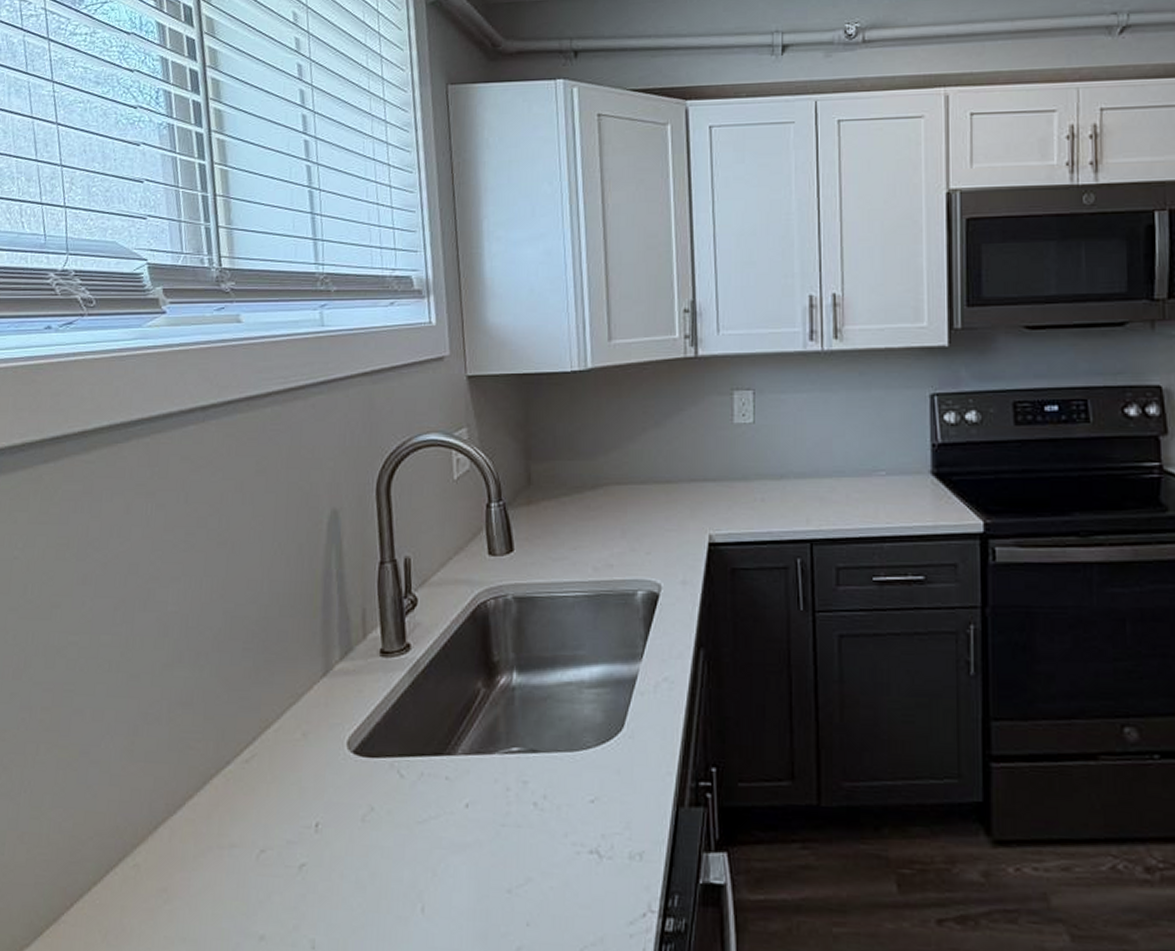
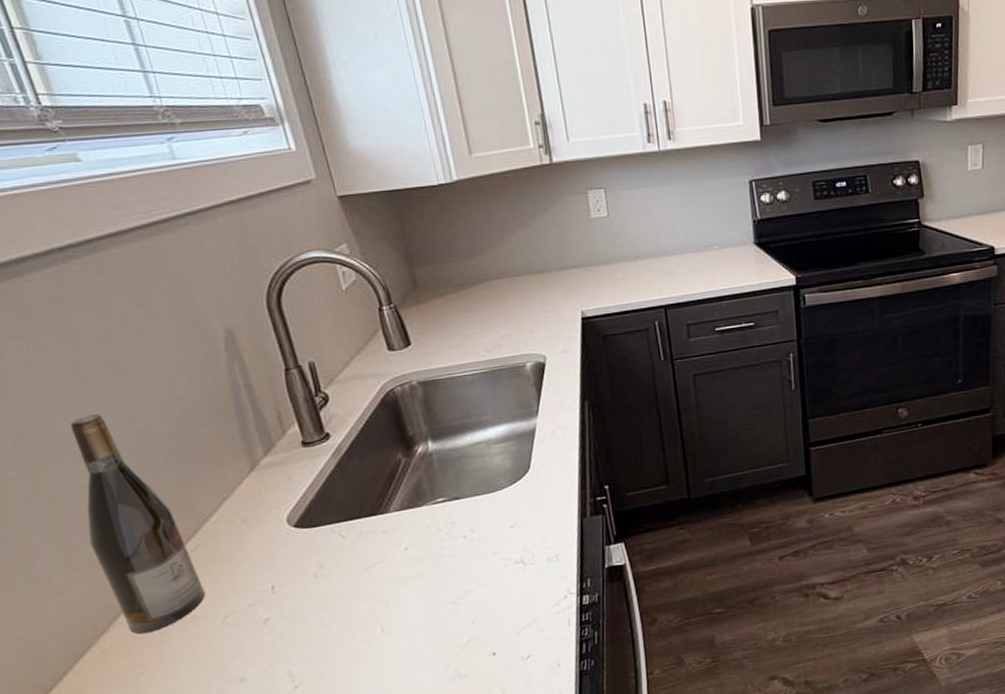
wine bottle: none [153,586,249,854] -> present [70,414,206,635]

